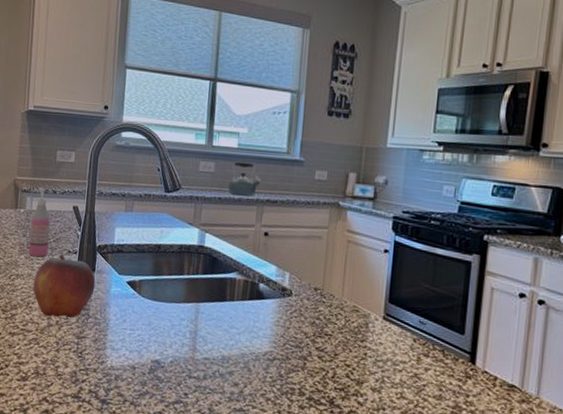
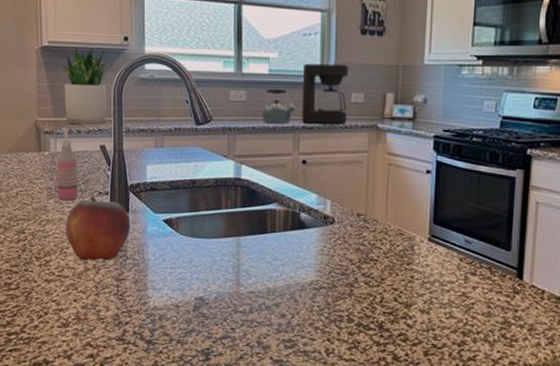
planter: none [43,114,85,186] -> present [62,48,107,125]
coffee maker: none [267,140,314,201] -> present [302,63,348,125]

